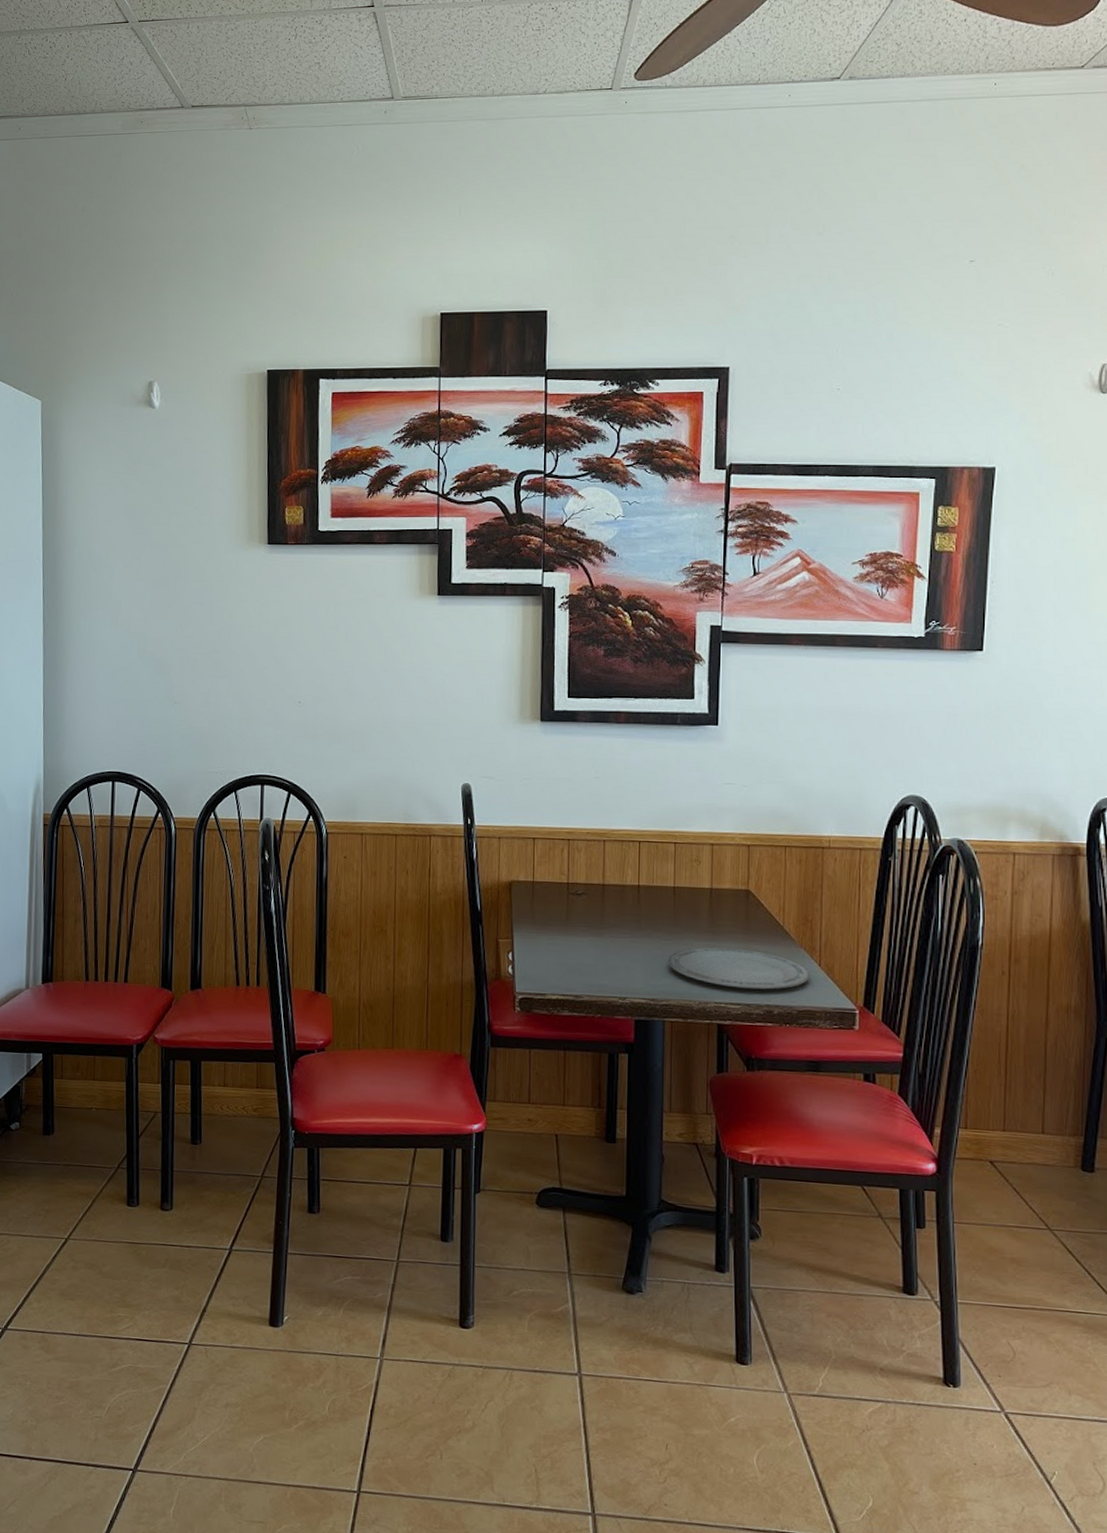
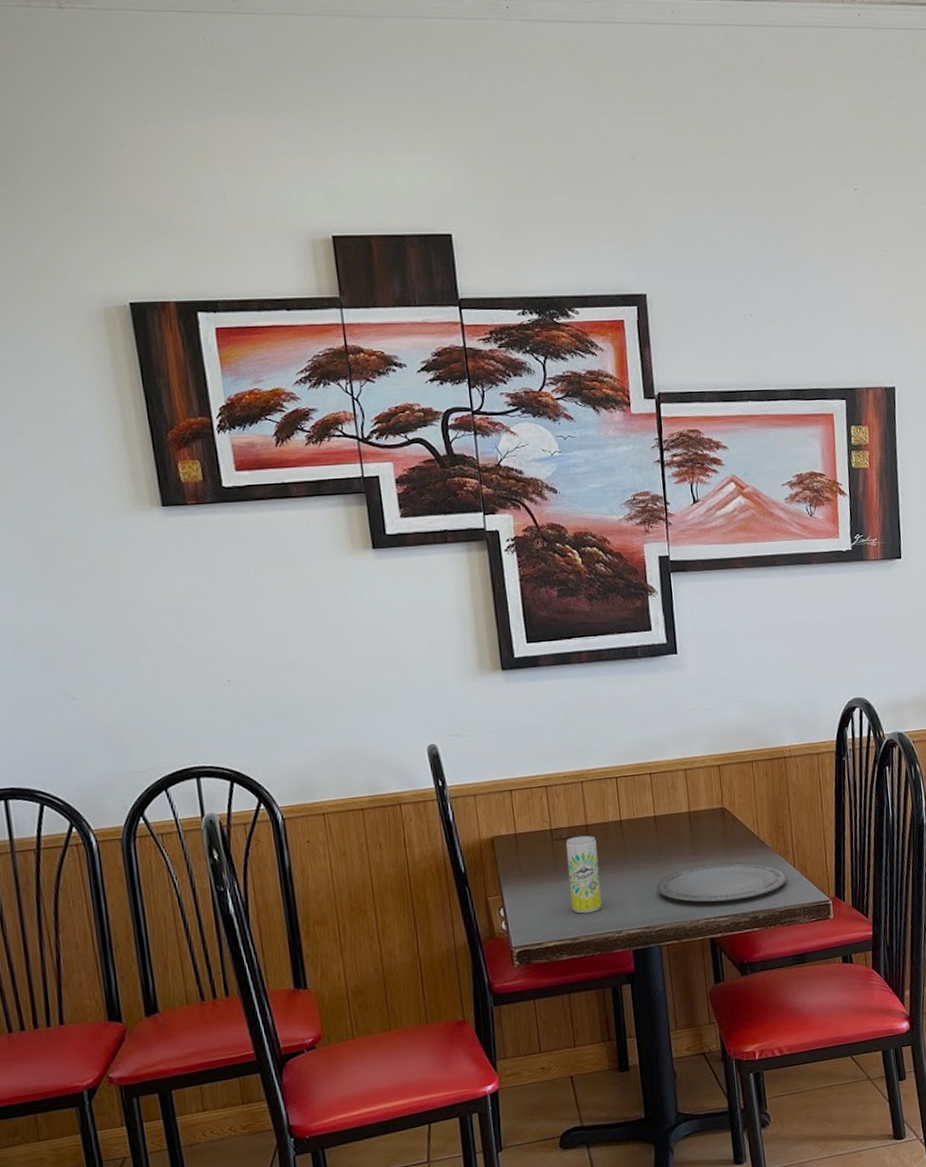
beverage can: none [579,894,611,974] -> present [566,835,602,914]

